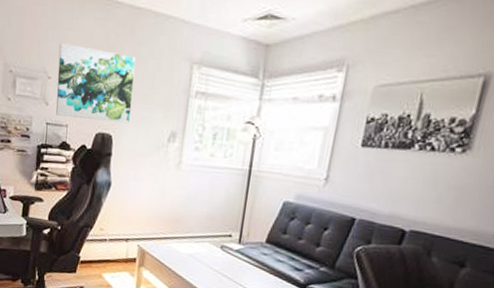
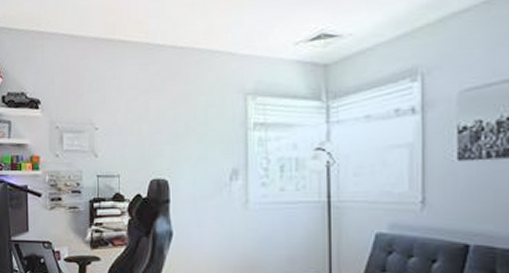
wall art: present [56,43,135,123] -> none [104,92,186,167]

